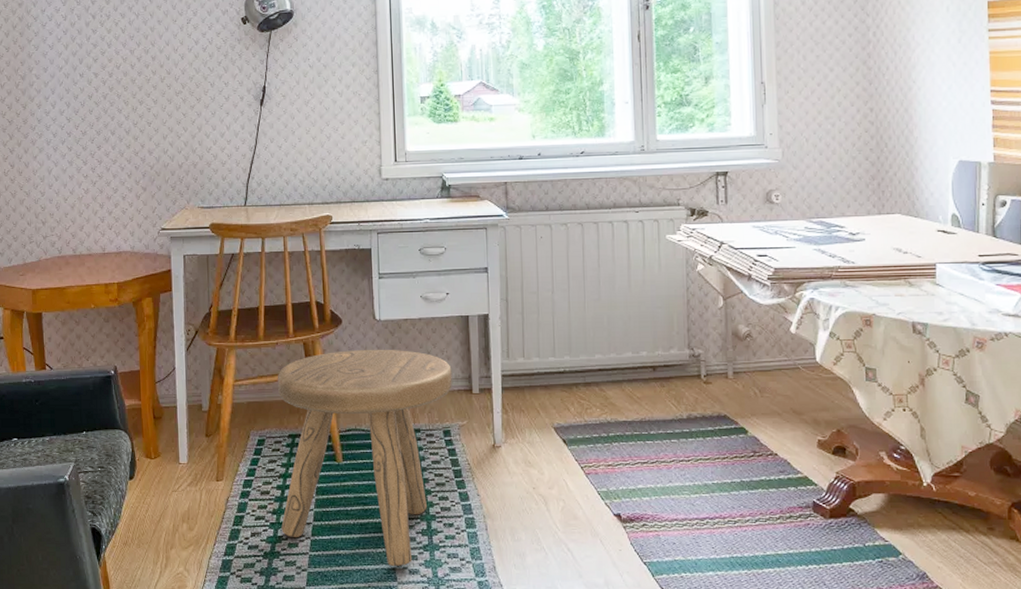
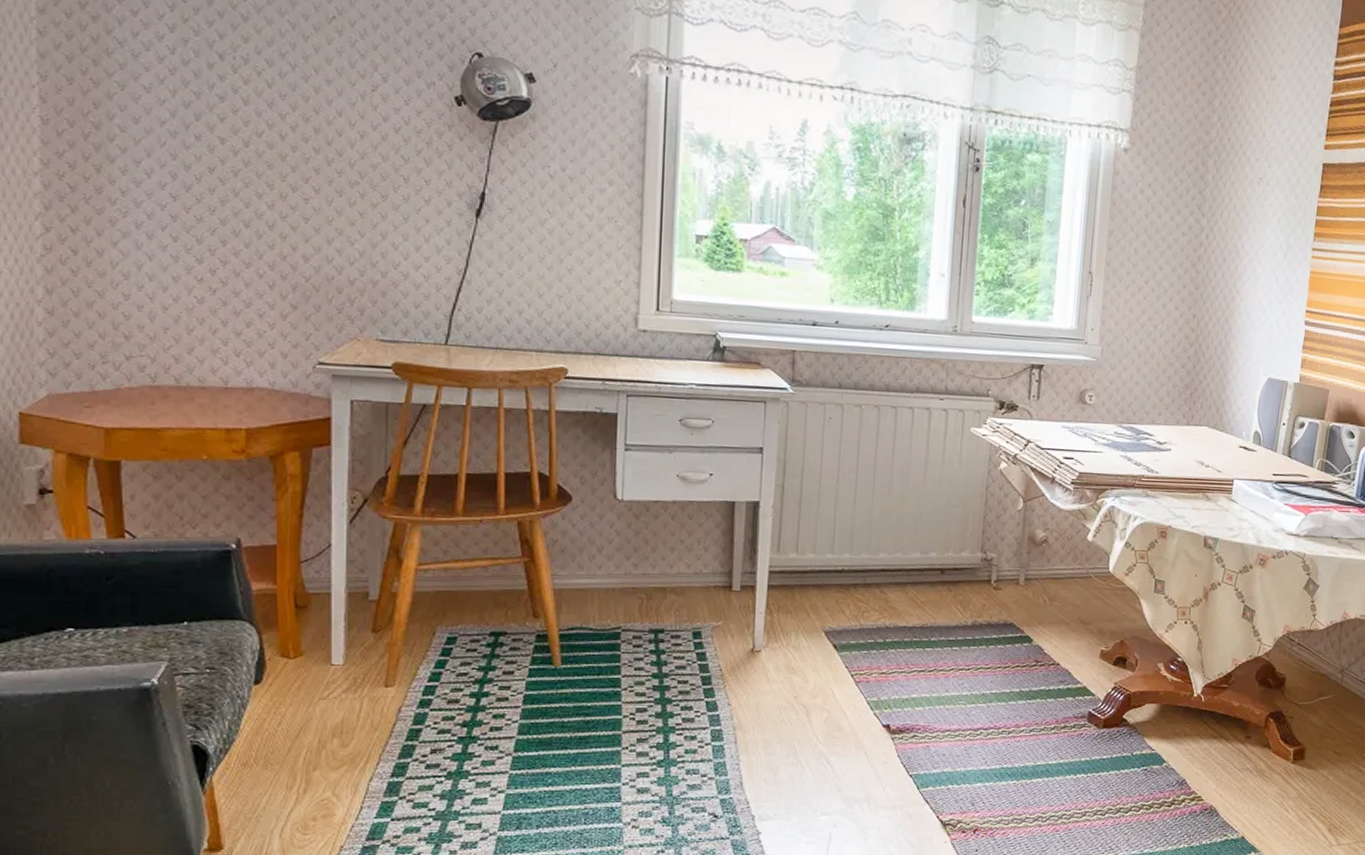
stool: present [277,349,452,566] -> none [473,534,709,784]

